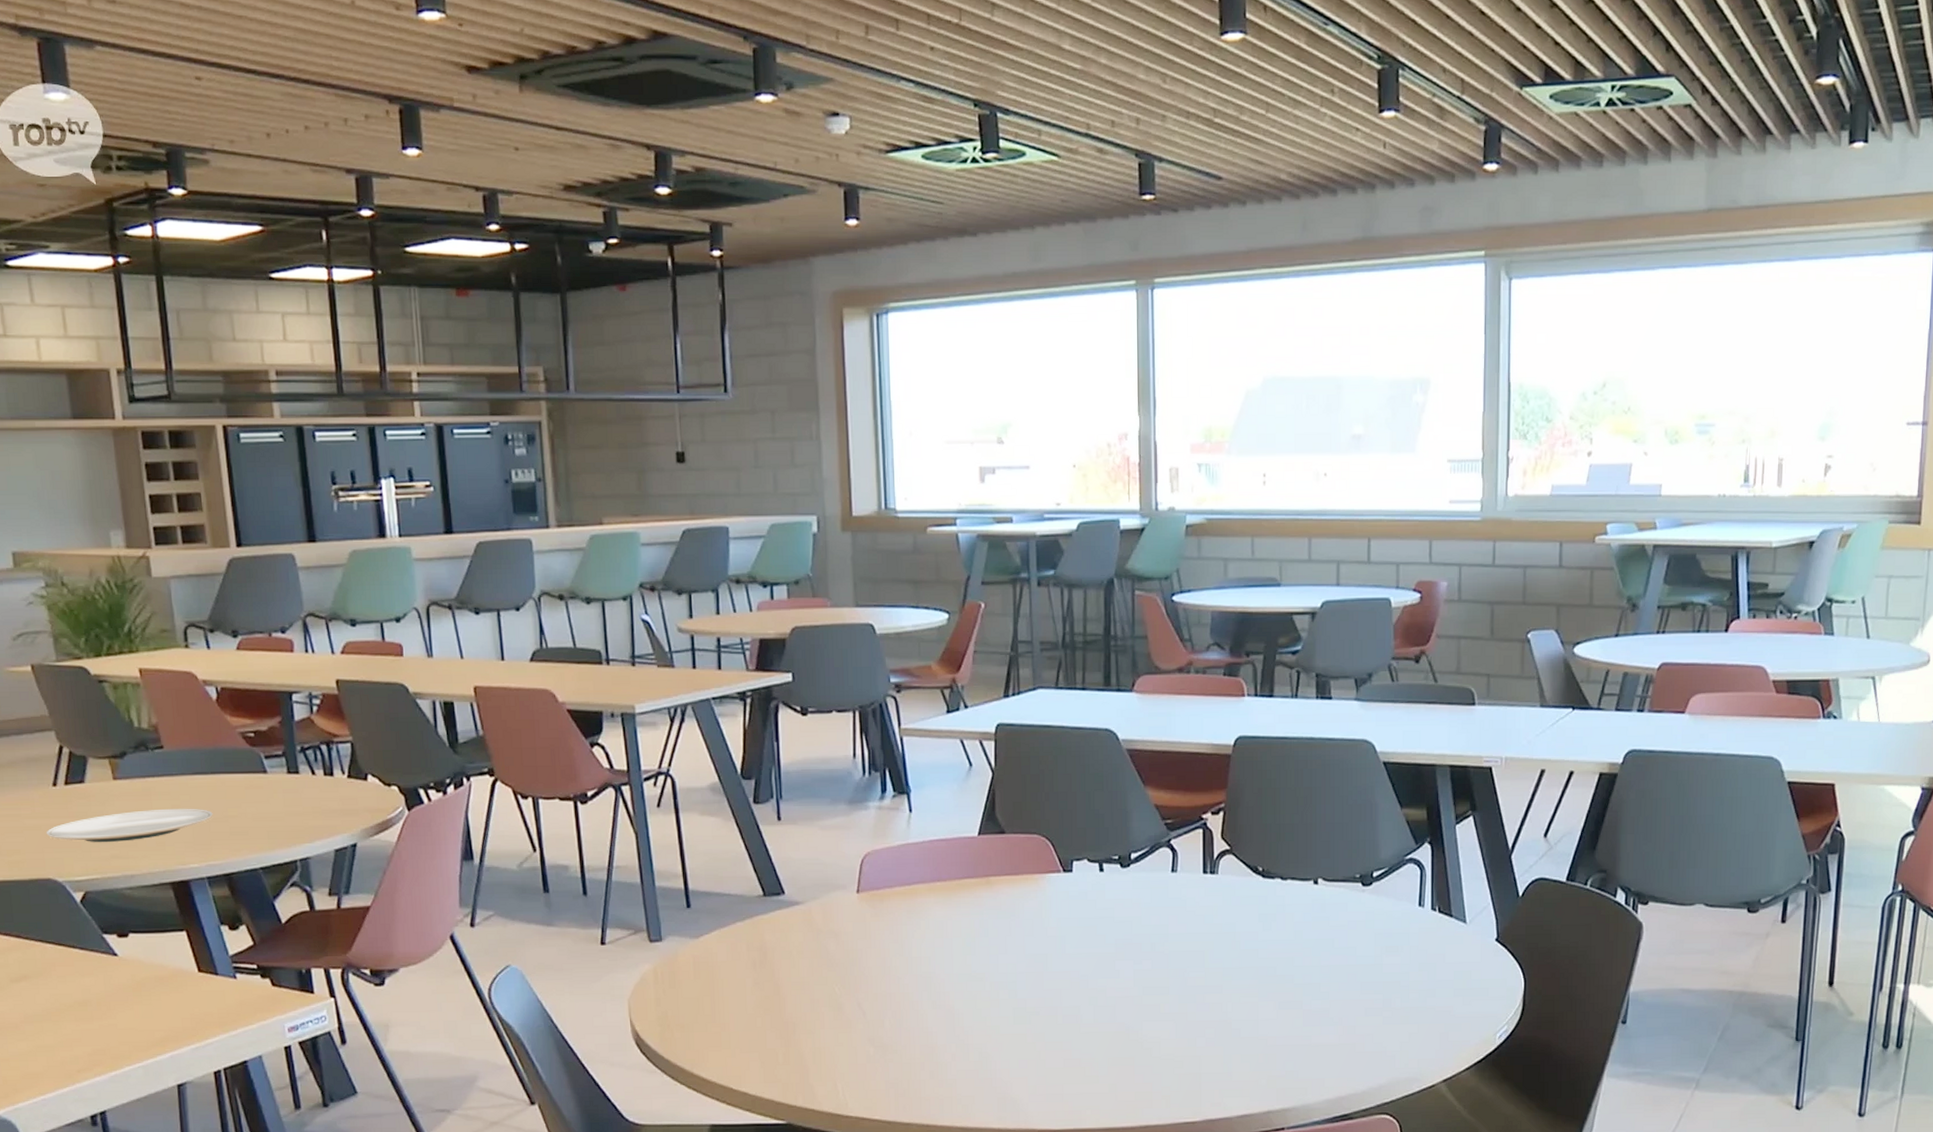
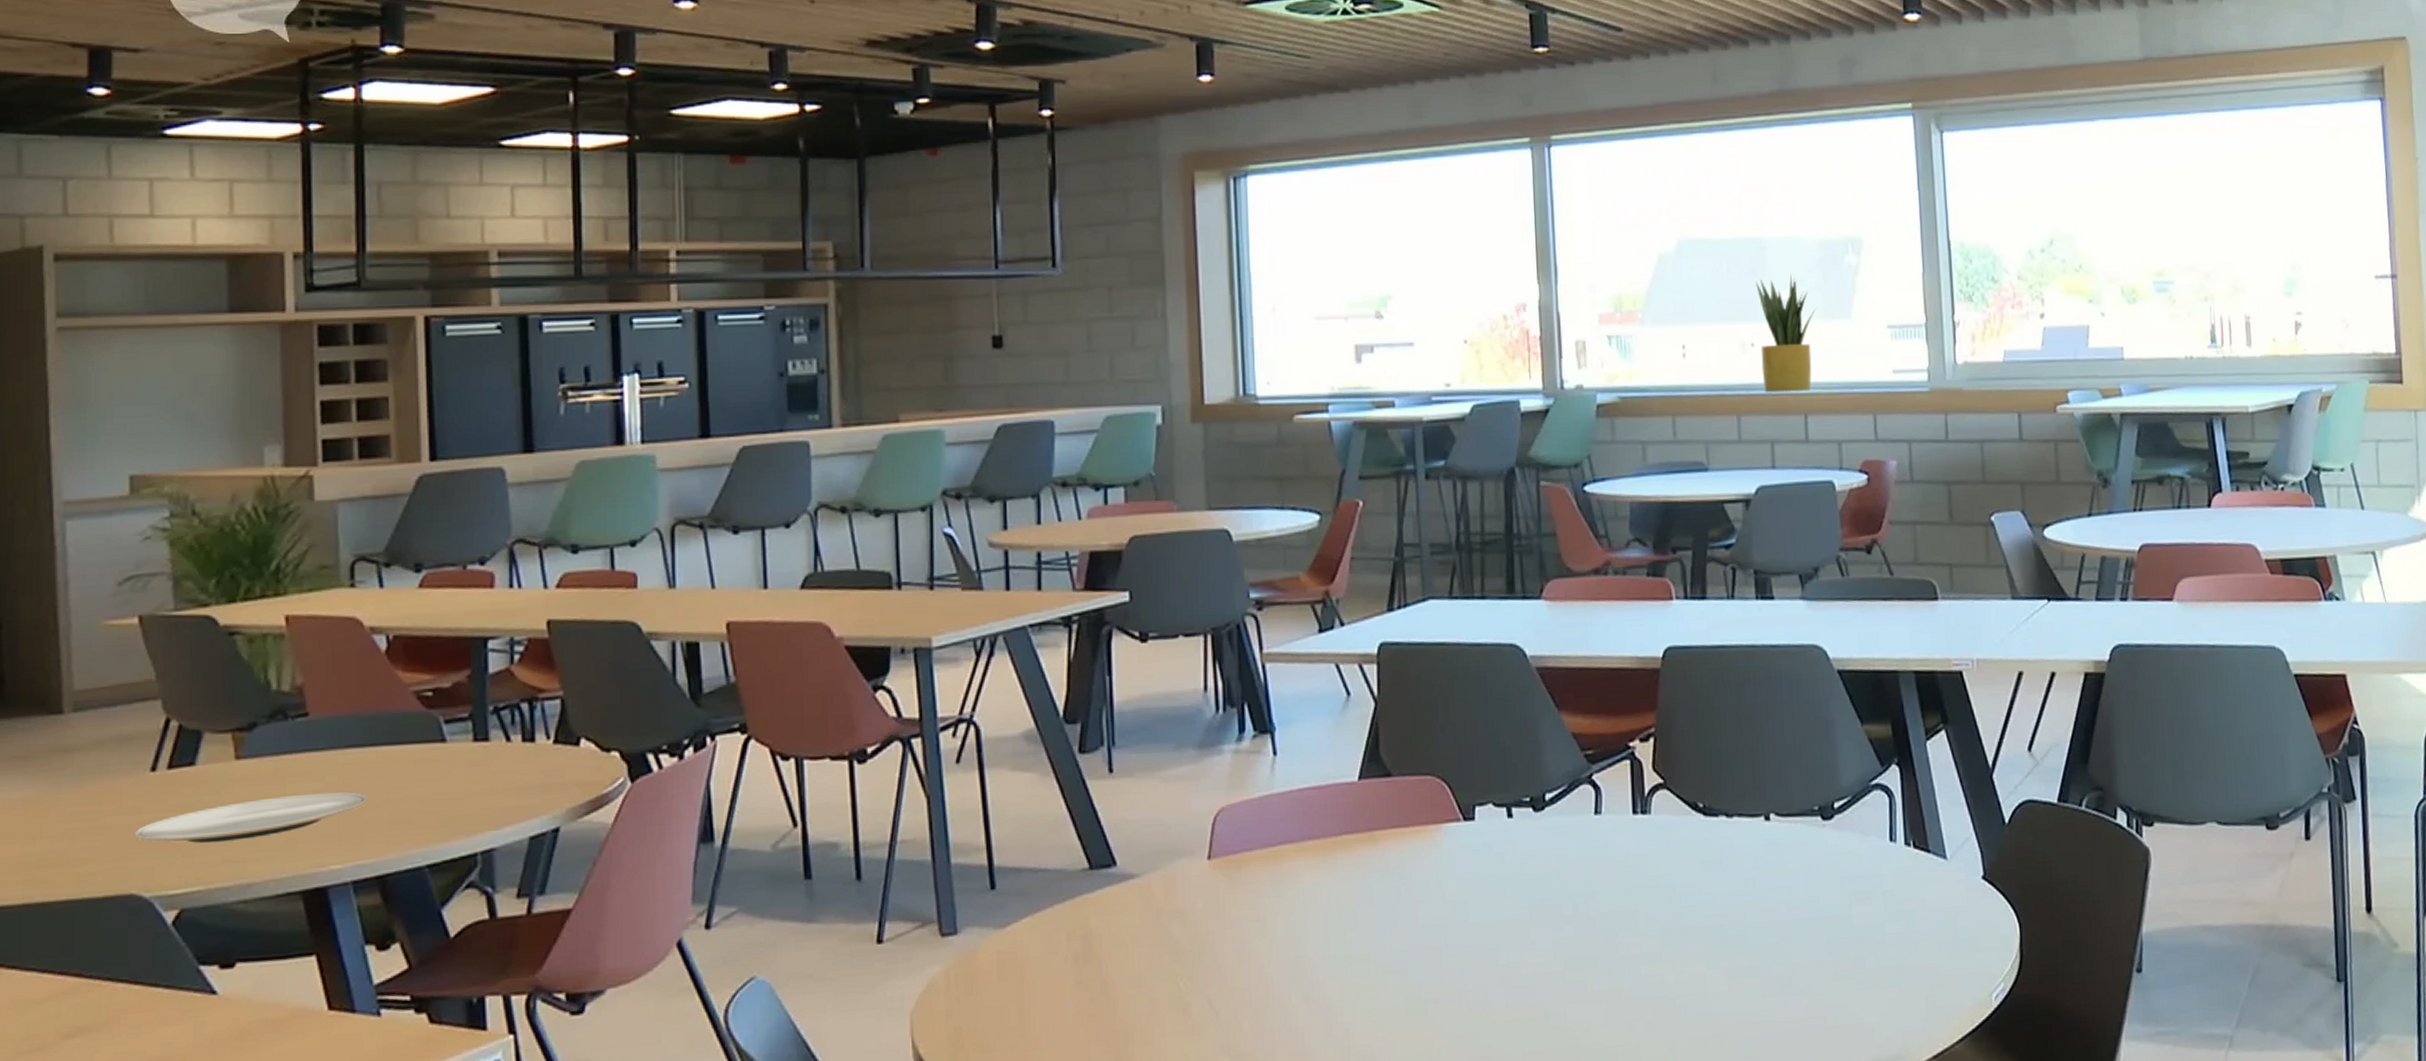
planter: none [1331,411,1383,518] -> present [1756,274,1815,393]

